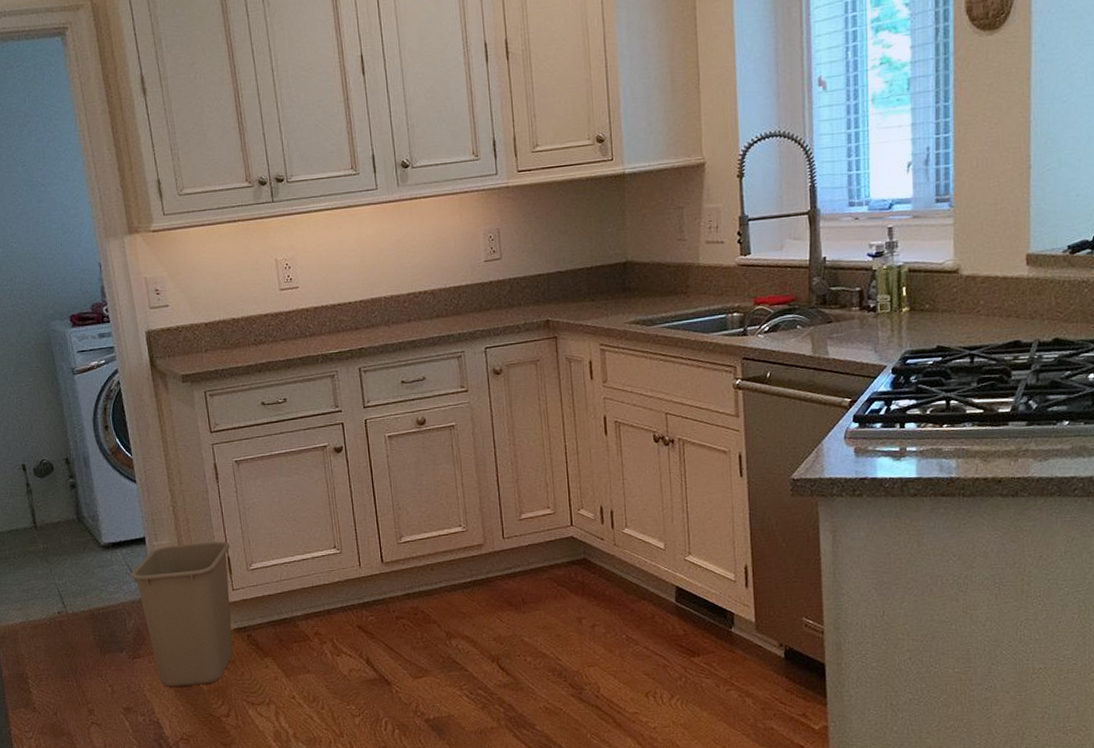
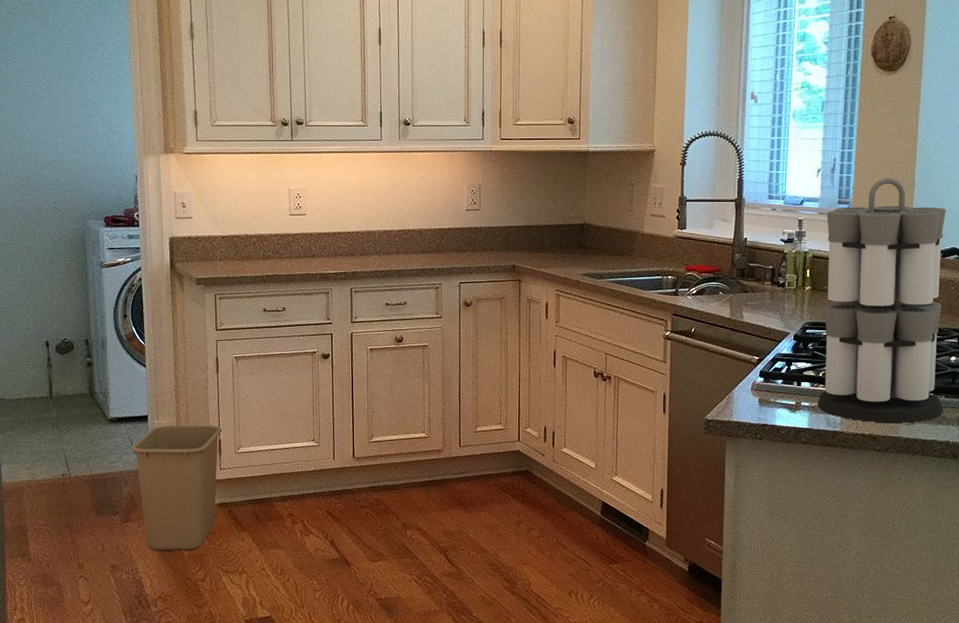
spice rack: none [922,162,1083,463] -> present [817,177,946,423]

